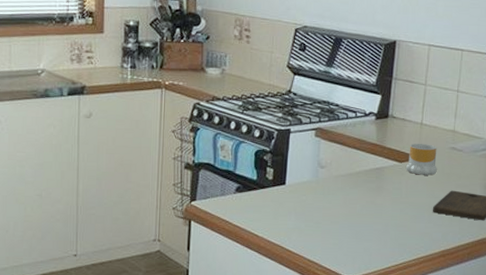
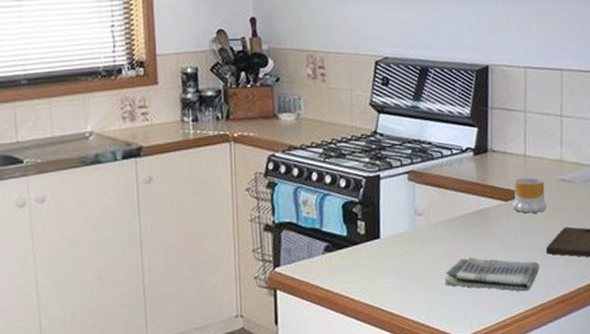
dish towel: none [340,208,426,244] -> present [445,256,540,292]

